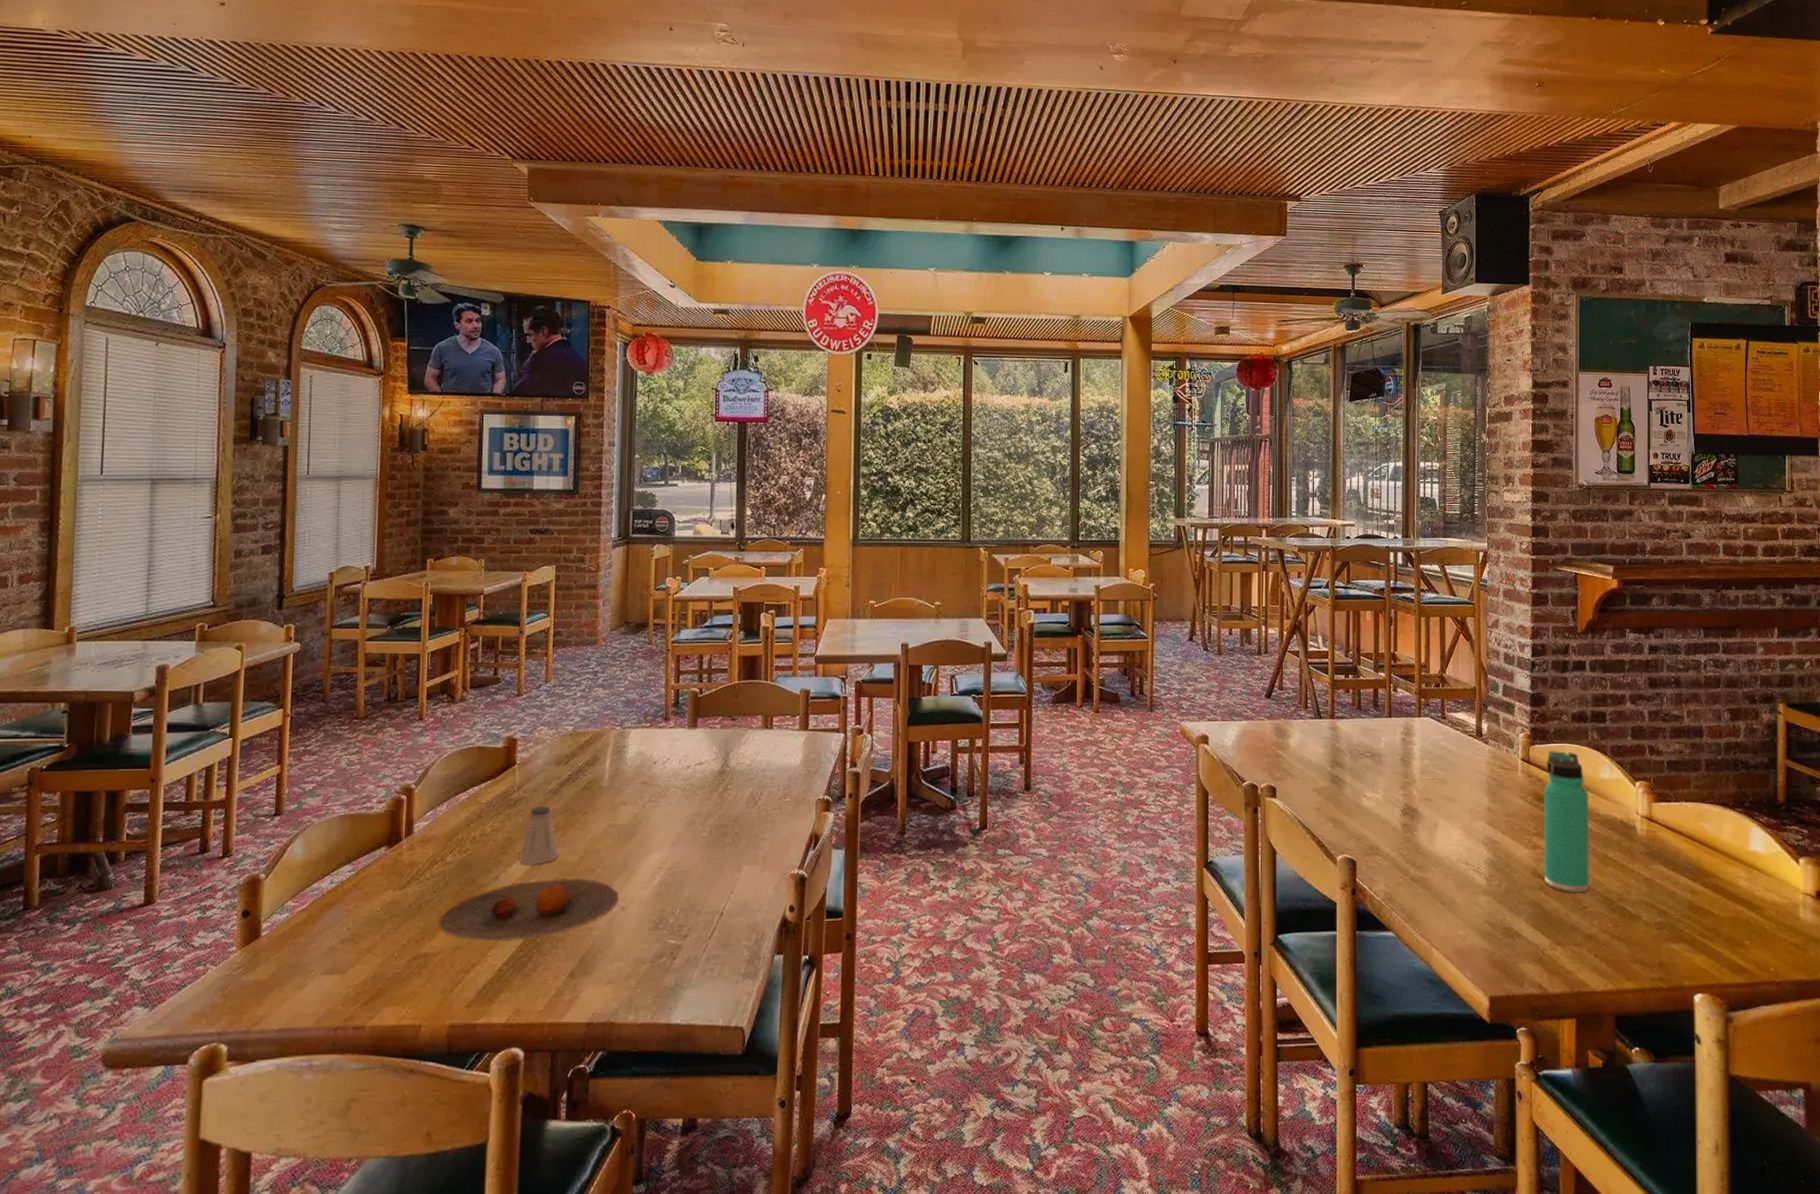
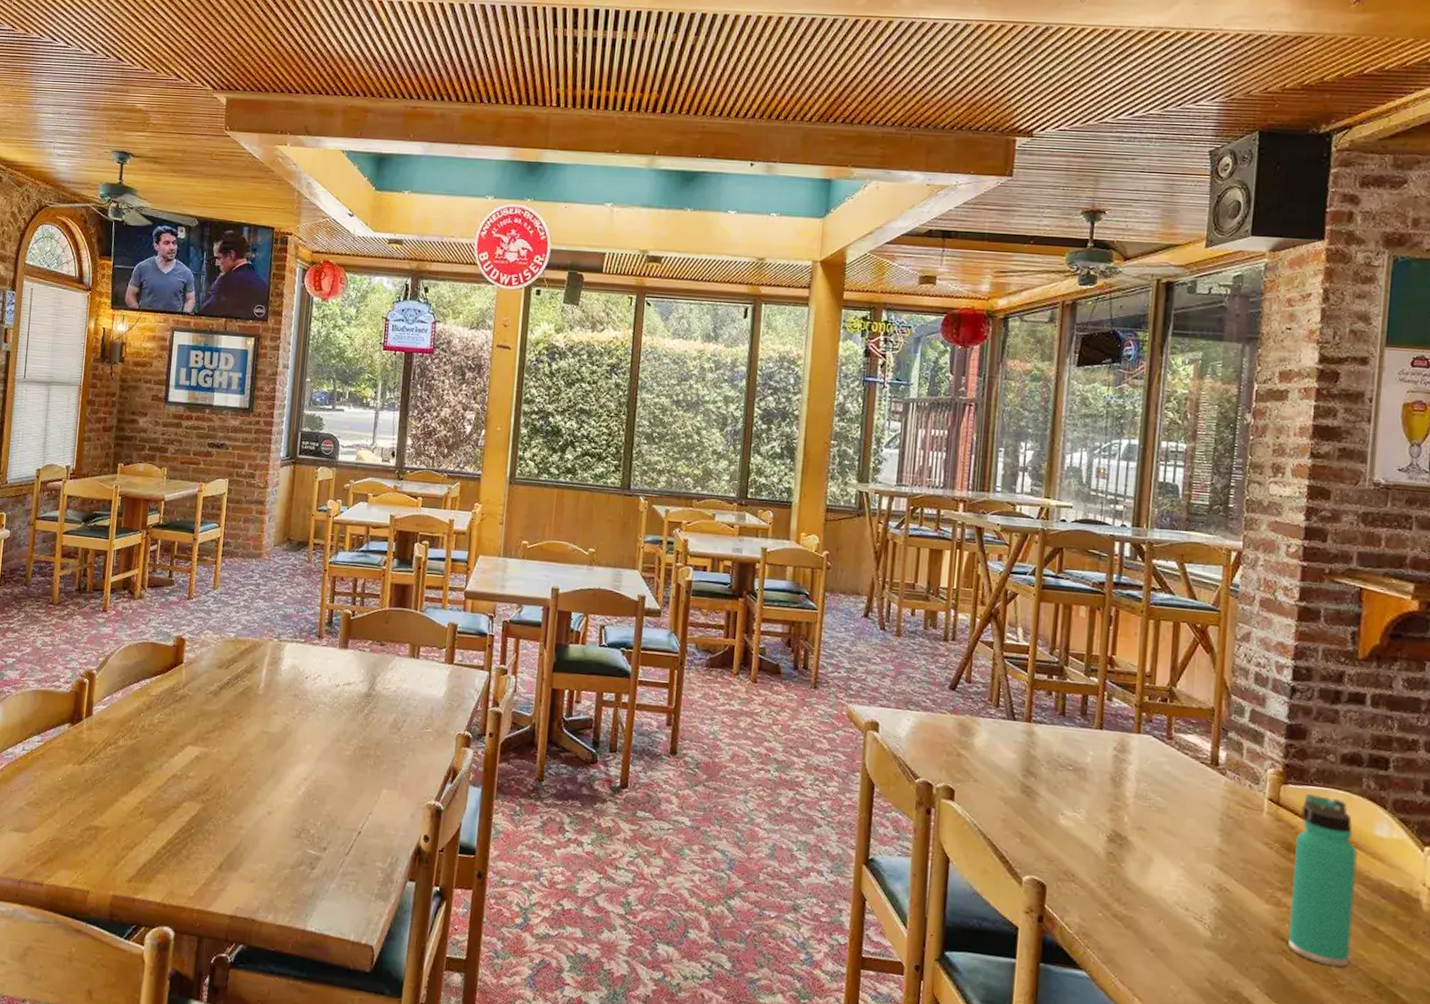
plate: present [439,878,619,941] -> none [109,773,267,828]
saltshaker: present [519,805,559,865] -> none [180,704,215,760]

